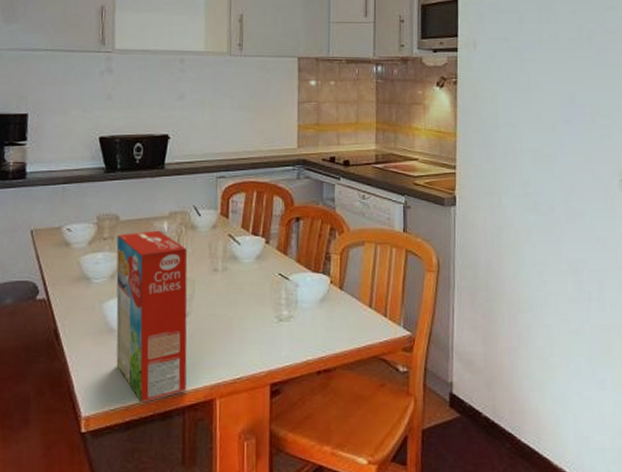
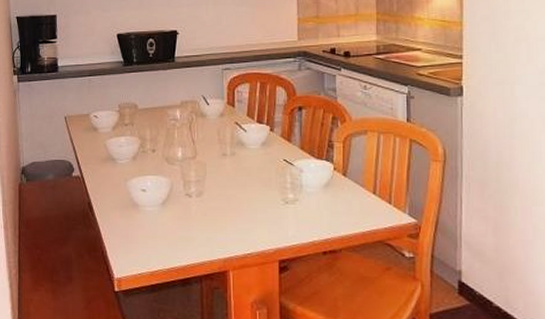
cereal box: present [116,230,188,403] -> none [136,117,202,270]

